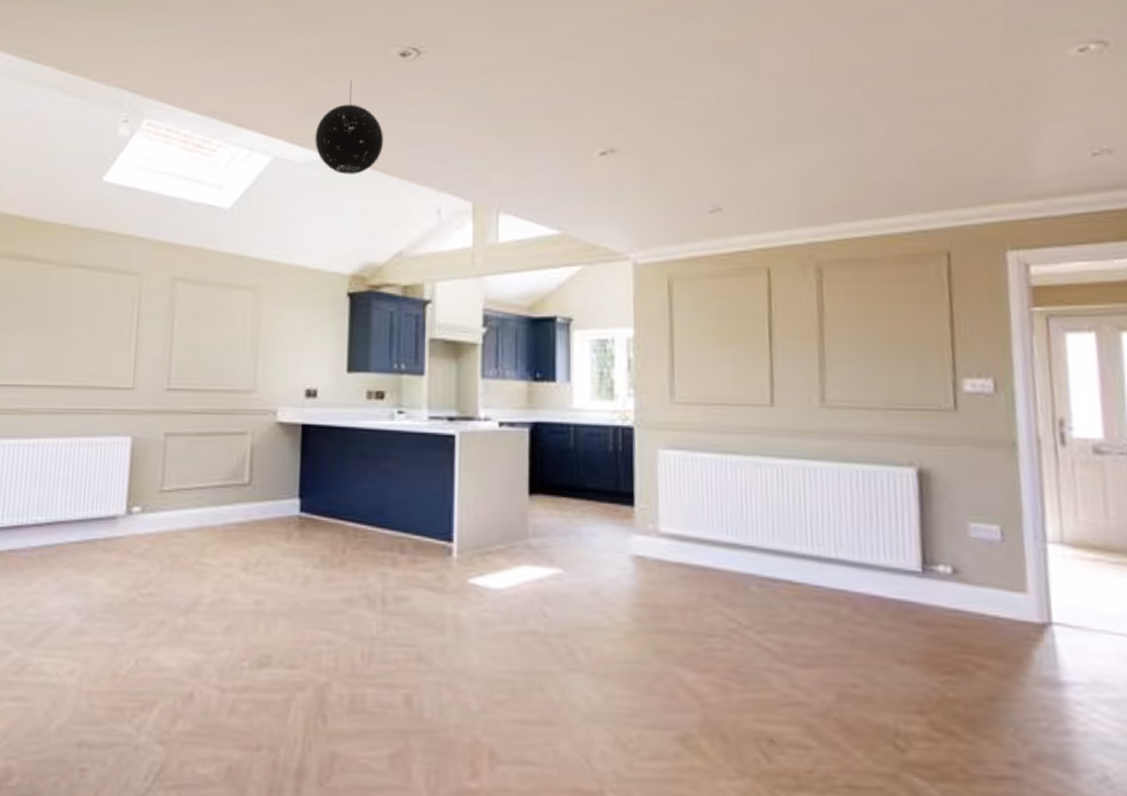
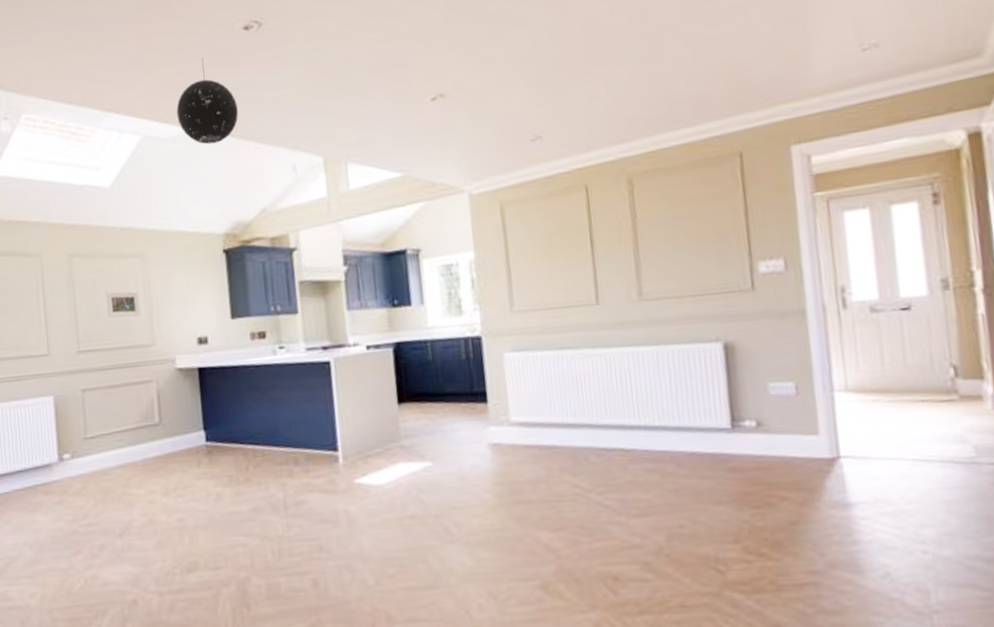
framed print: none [206,325,246,357] -> present [105,291,141,318]

